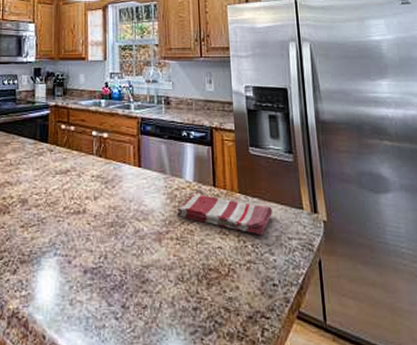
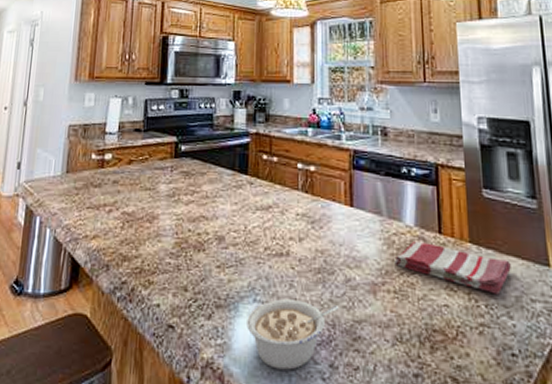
legume: none [48,251,130,313] -> present [247,299,340,370]

